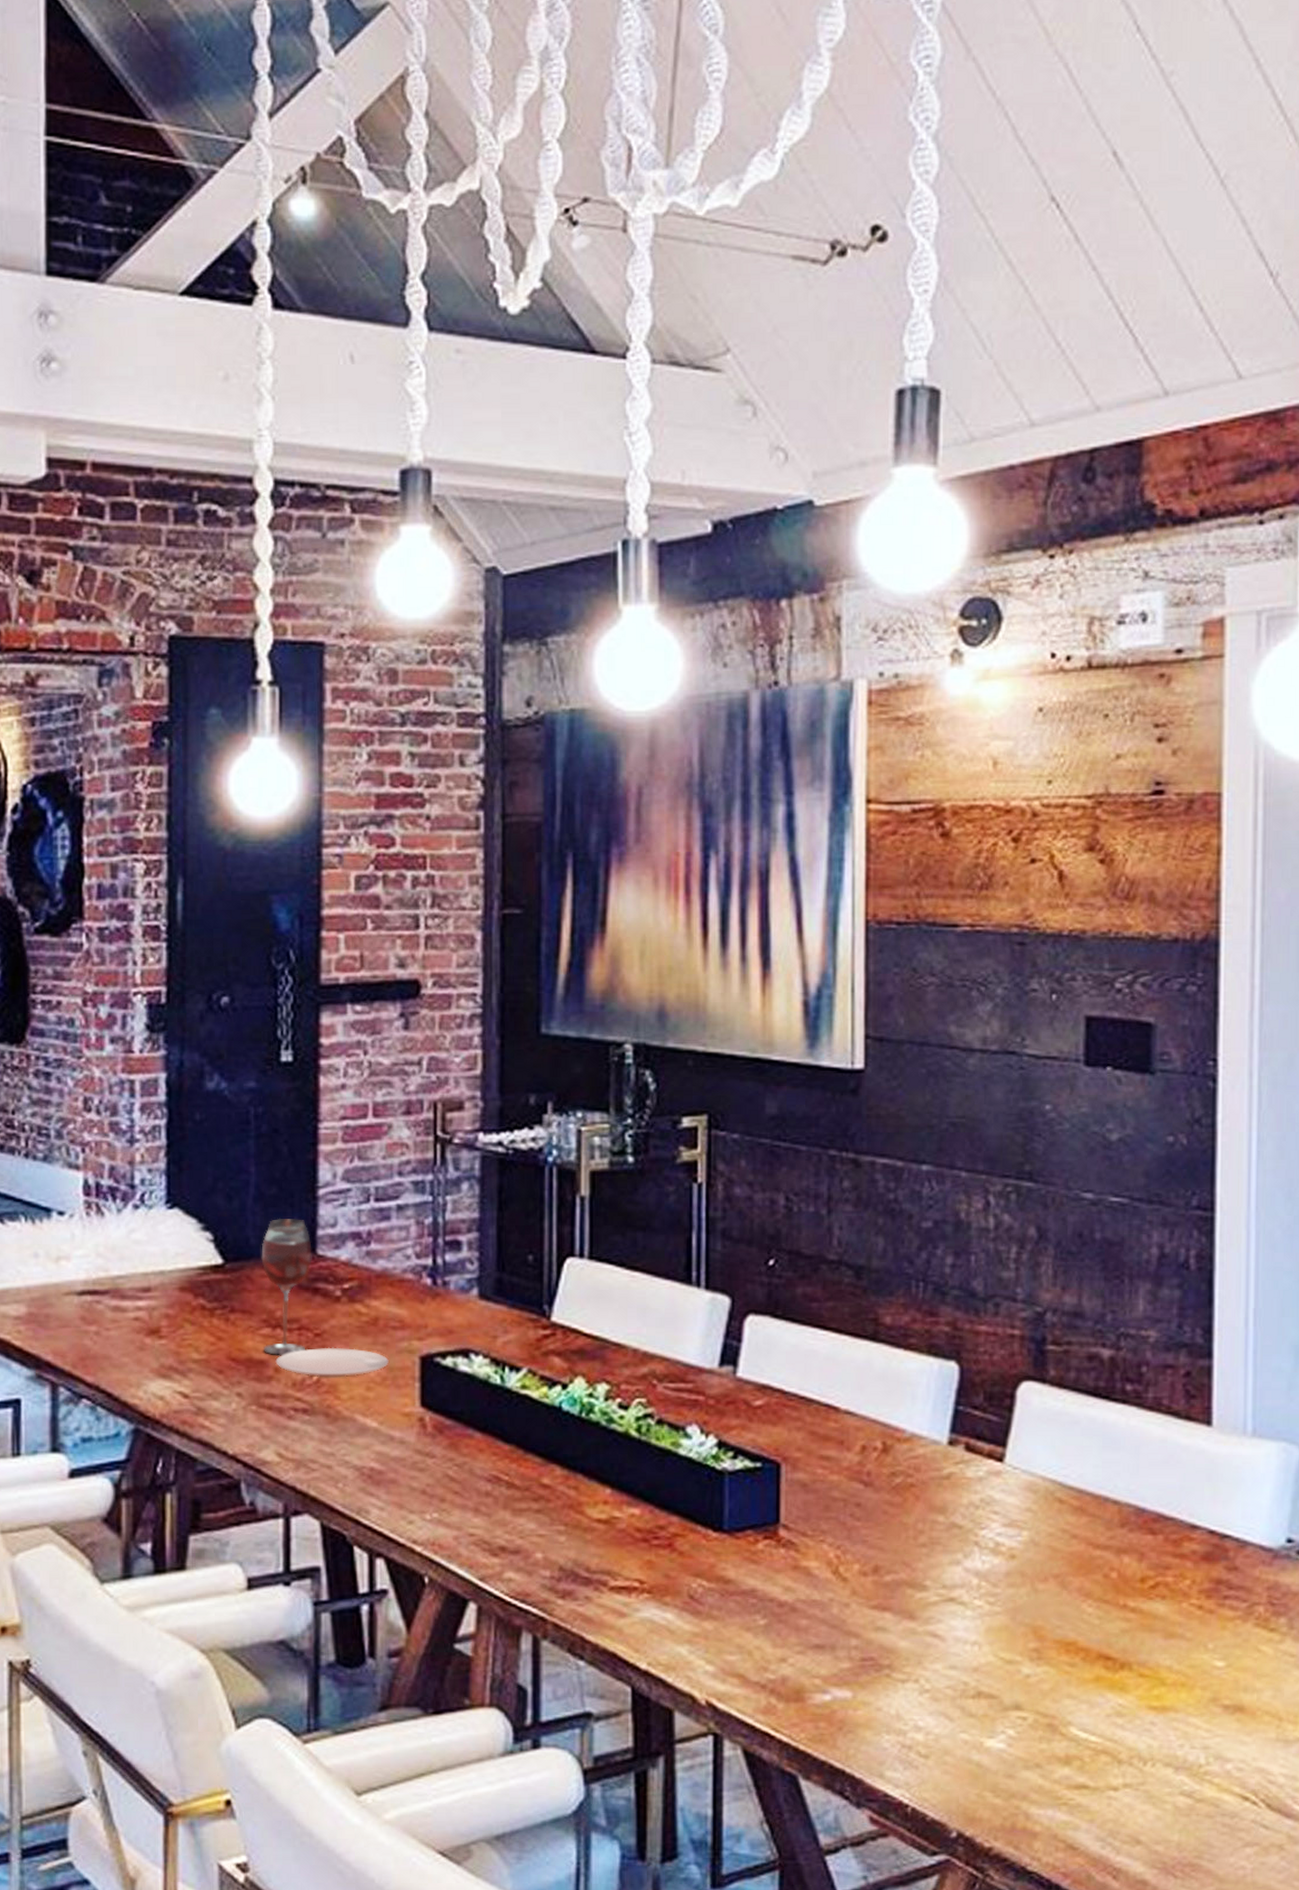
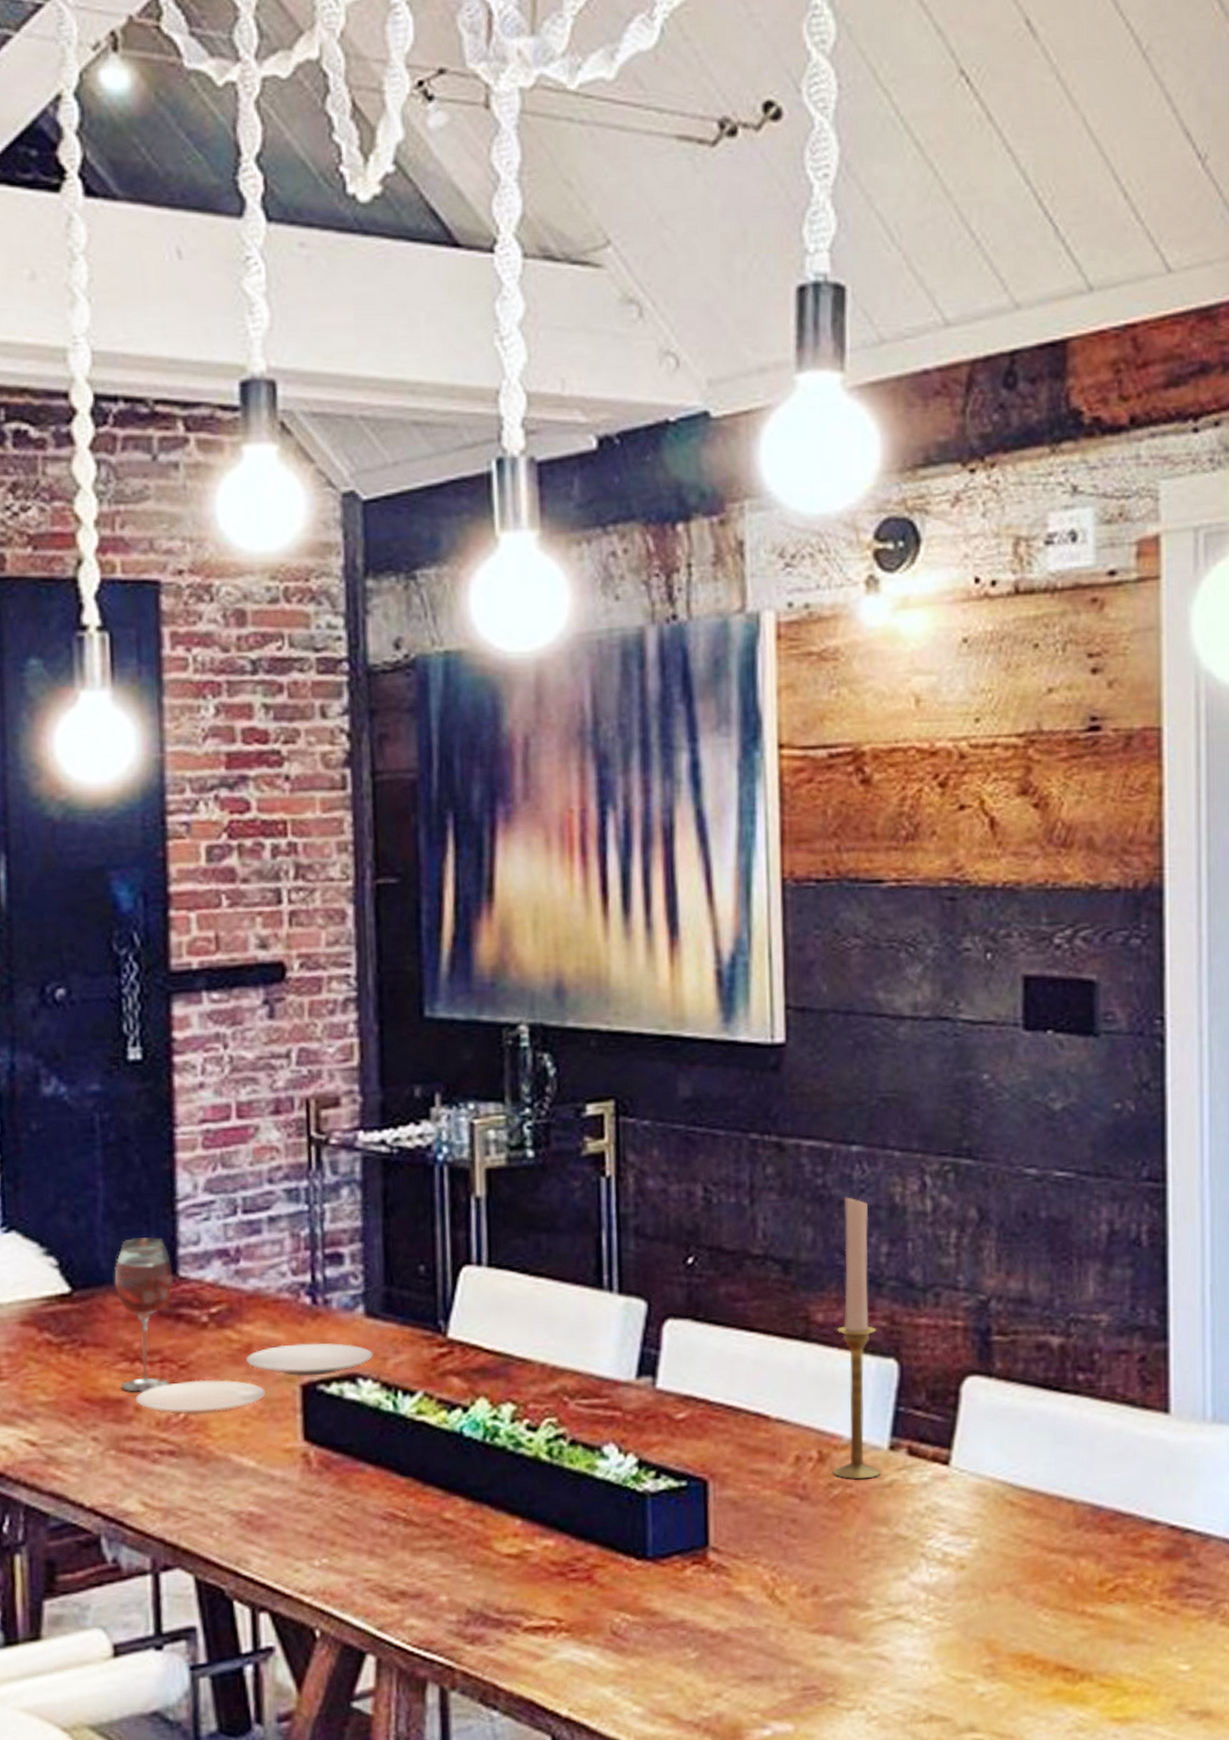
plate: none [372,1320,485,1349] -> present [245,1343,373,1377]
candlestick: none [896,1210,940,1469] -> present [833,1195,881,1479]

